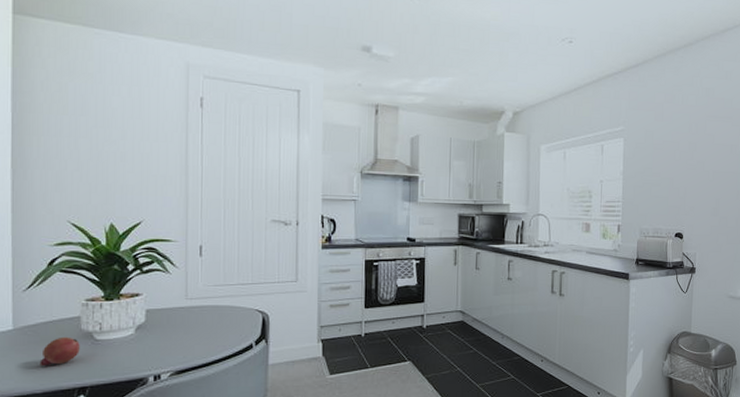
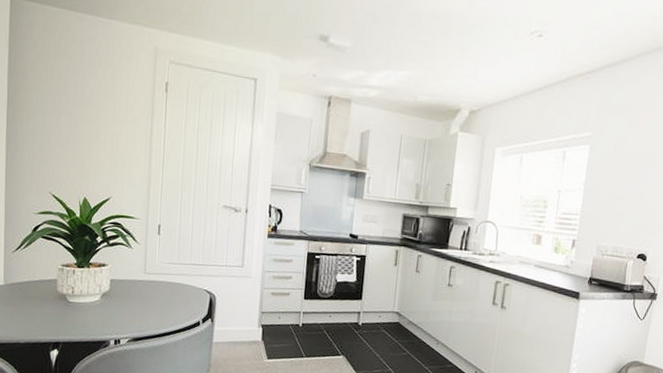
fruit: present [39,336,80,367] -> none [23,296,56,320]

